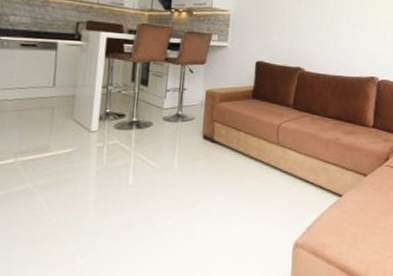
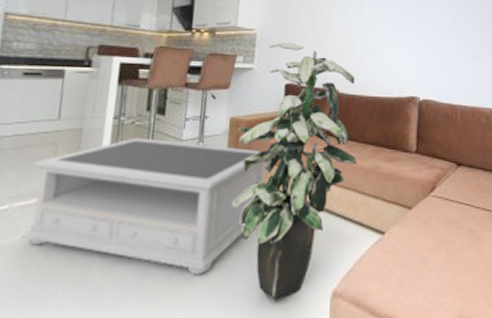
coffee table: none [25,105,237,225] -> present [21,138,265,276]
indoor plant: none [208,23,320,249] -> present [233,42,356,302]

